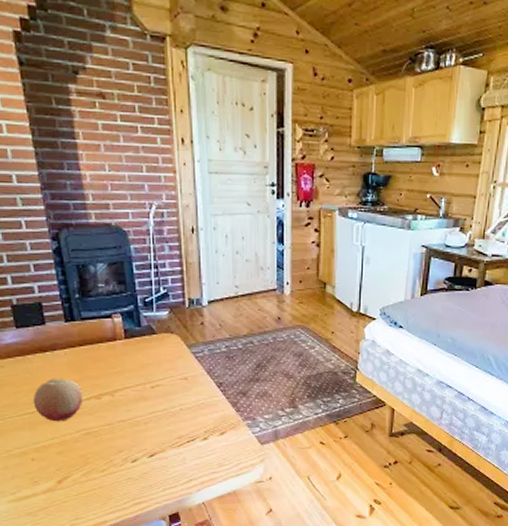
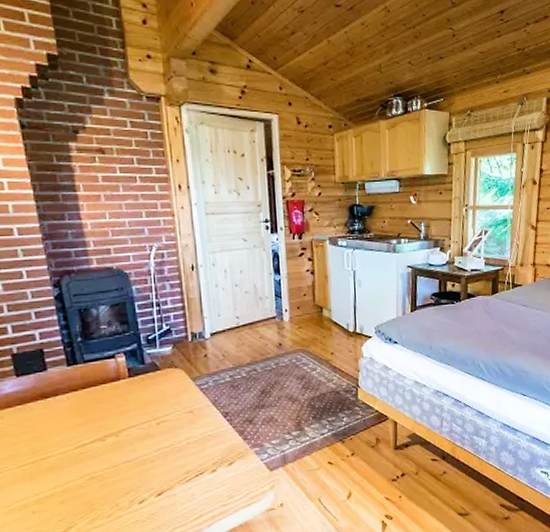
fruit: present [33,378,83,422] -> none [34,423,87,470]

